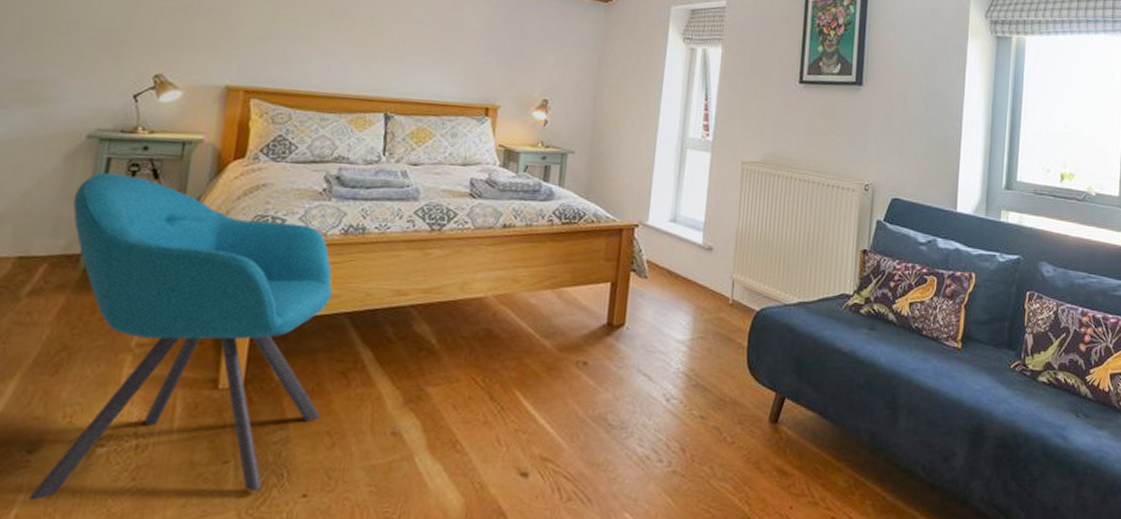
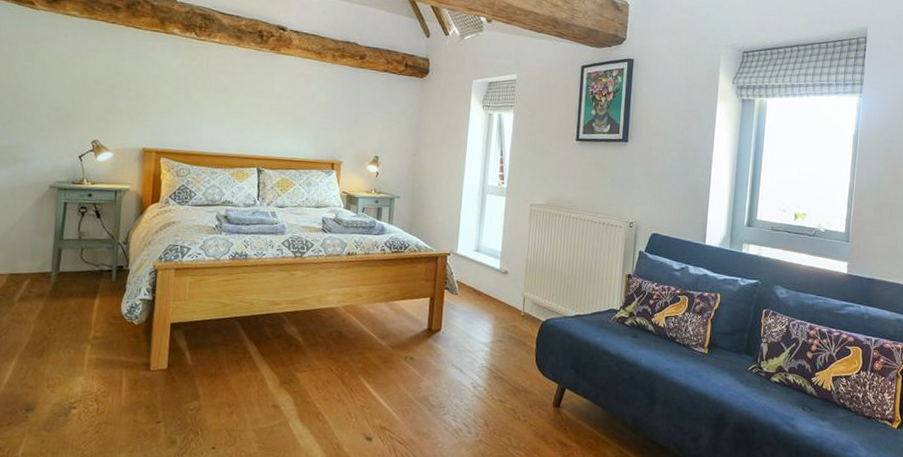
chair: present [28,173,333,500] -> none [29,213,226,444]

